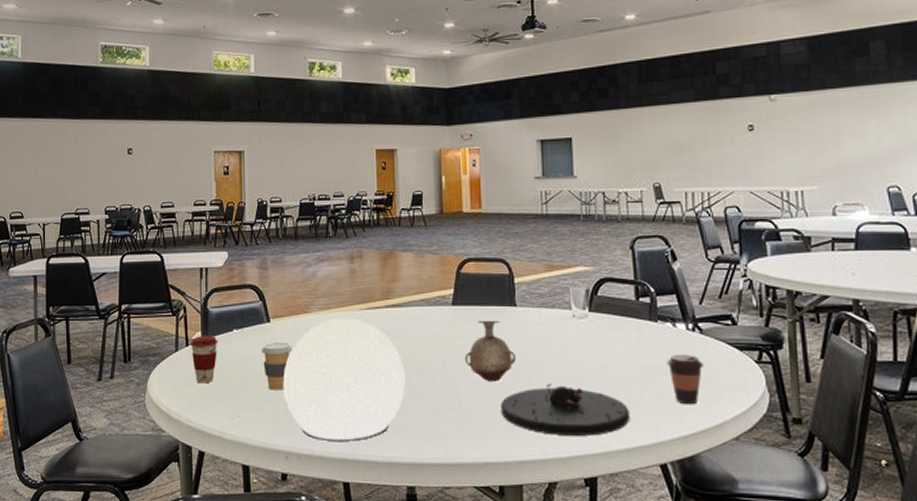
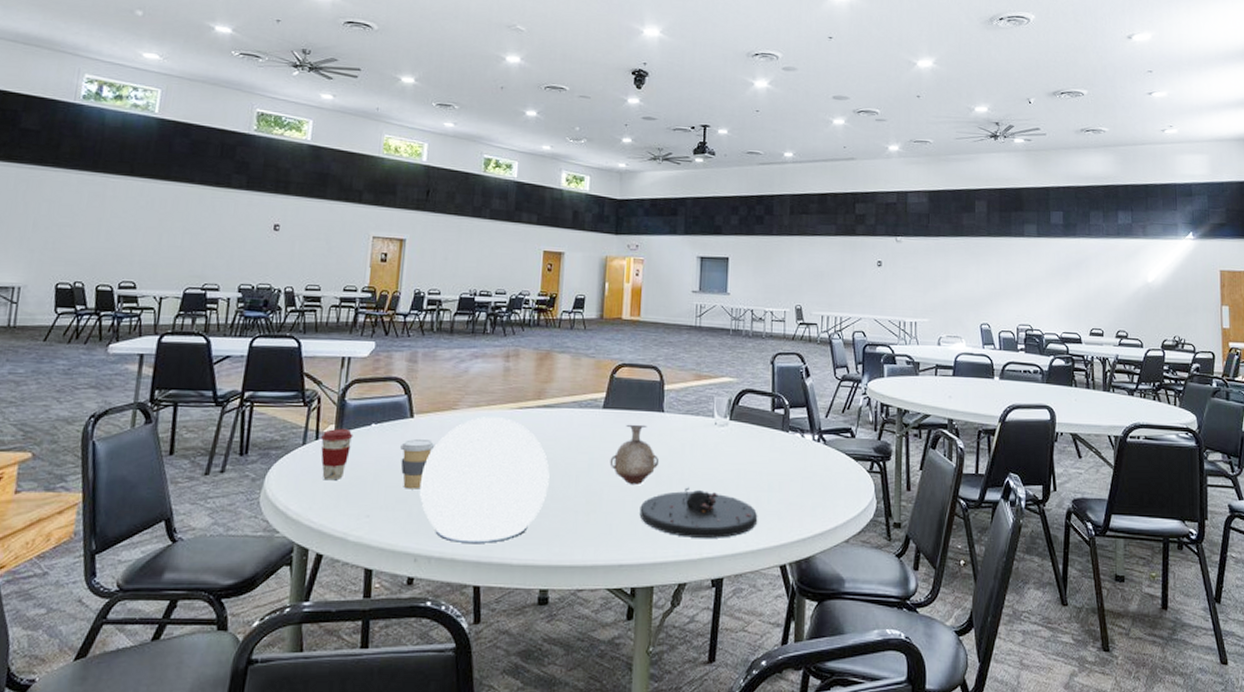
coffee cup: present [666,353,704,405] -> none [793,462,825,510]

